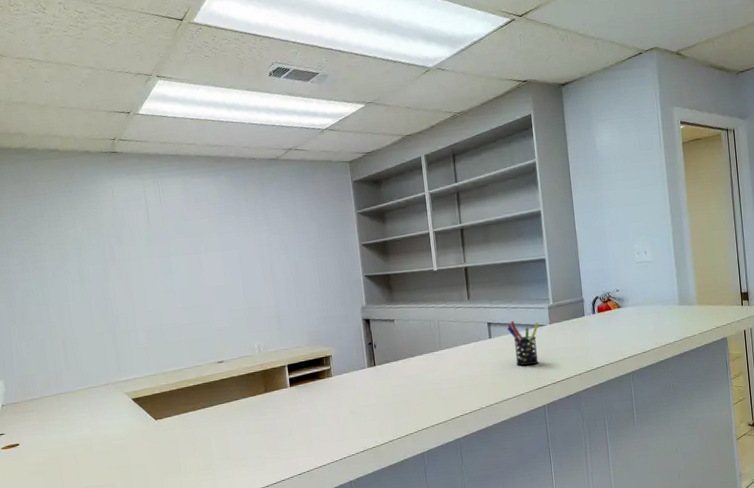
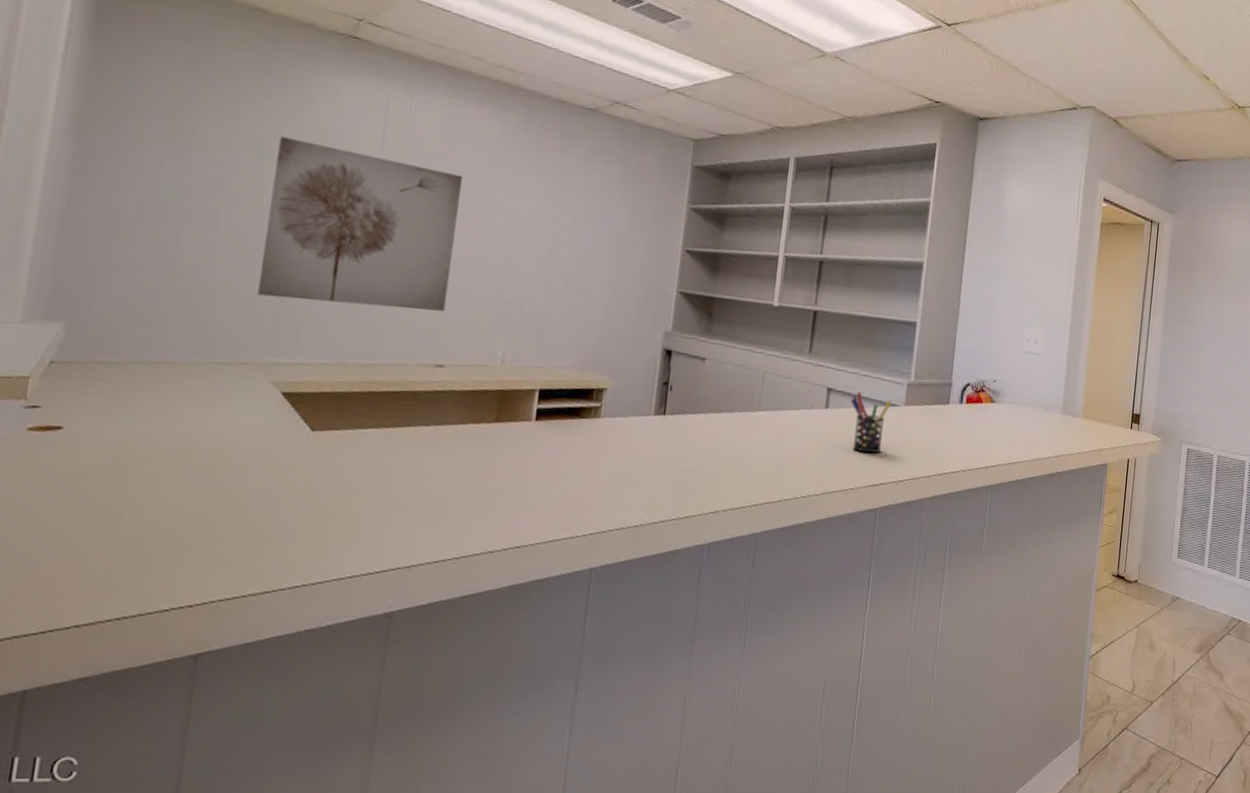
wall art: none [88,229,214,339] -> present [258,136,462,311]

